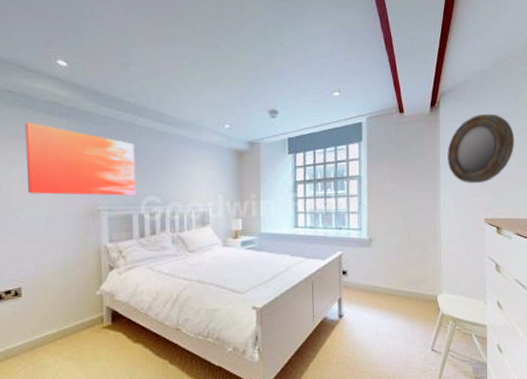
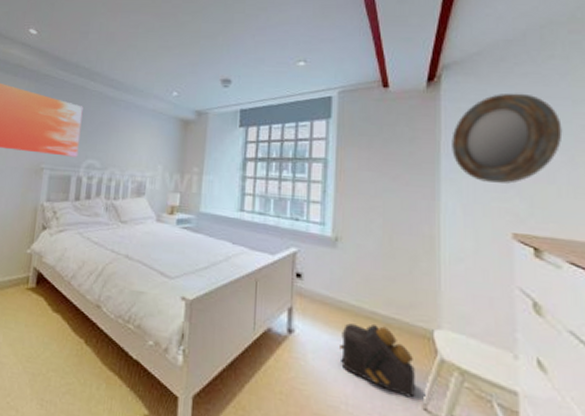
backpack: none [376,299,426,345] -> present [340,323,415,398]

